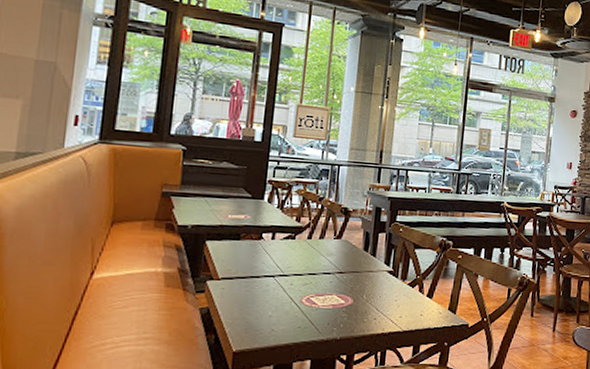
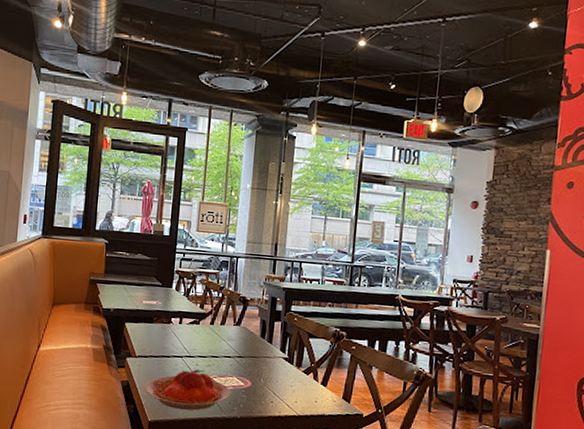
plate: none [228,289,331,336] -> present [144,369,231,411]

